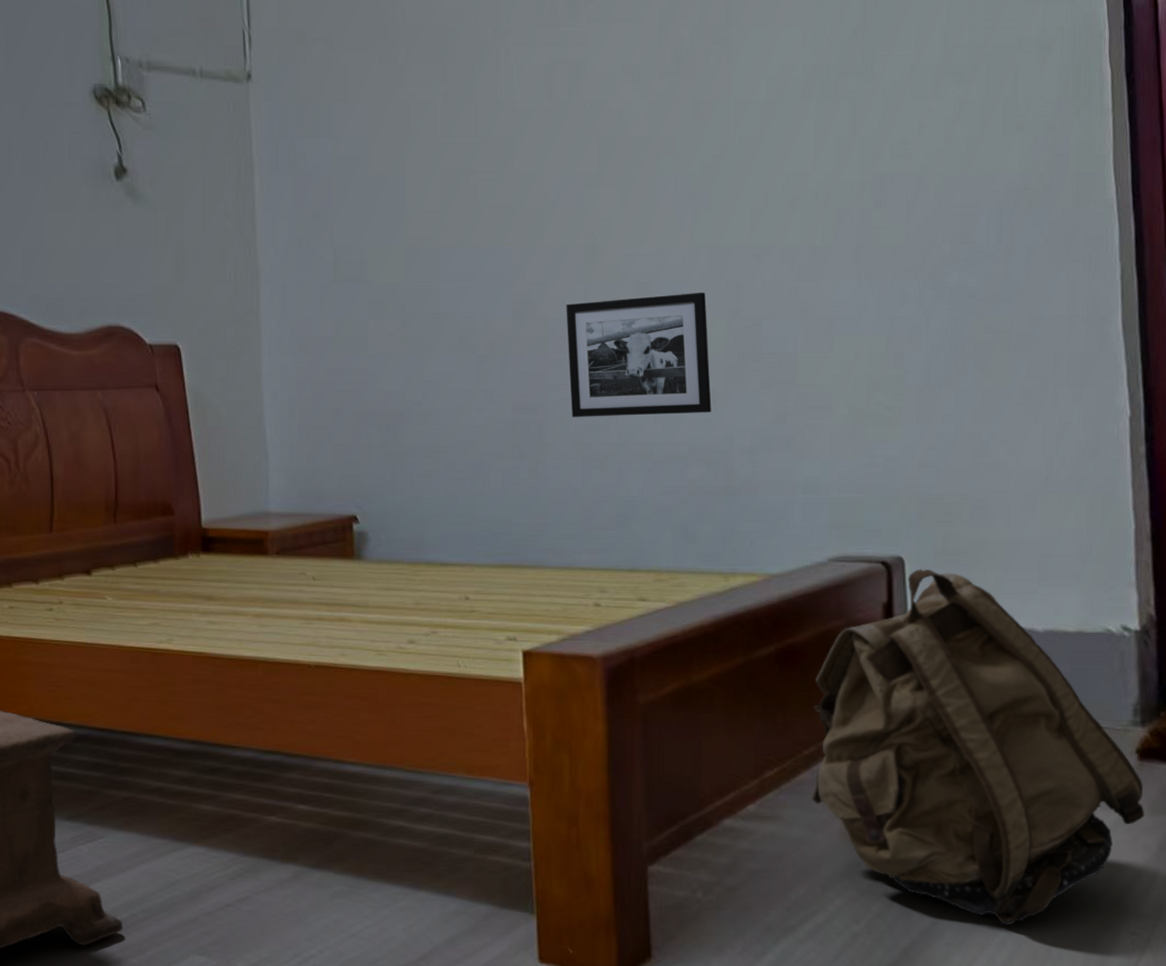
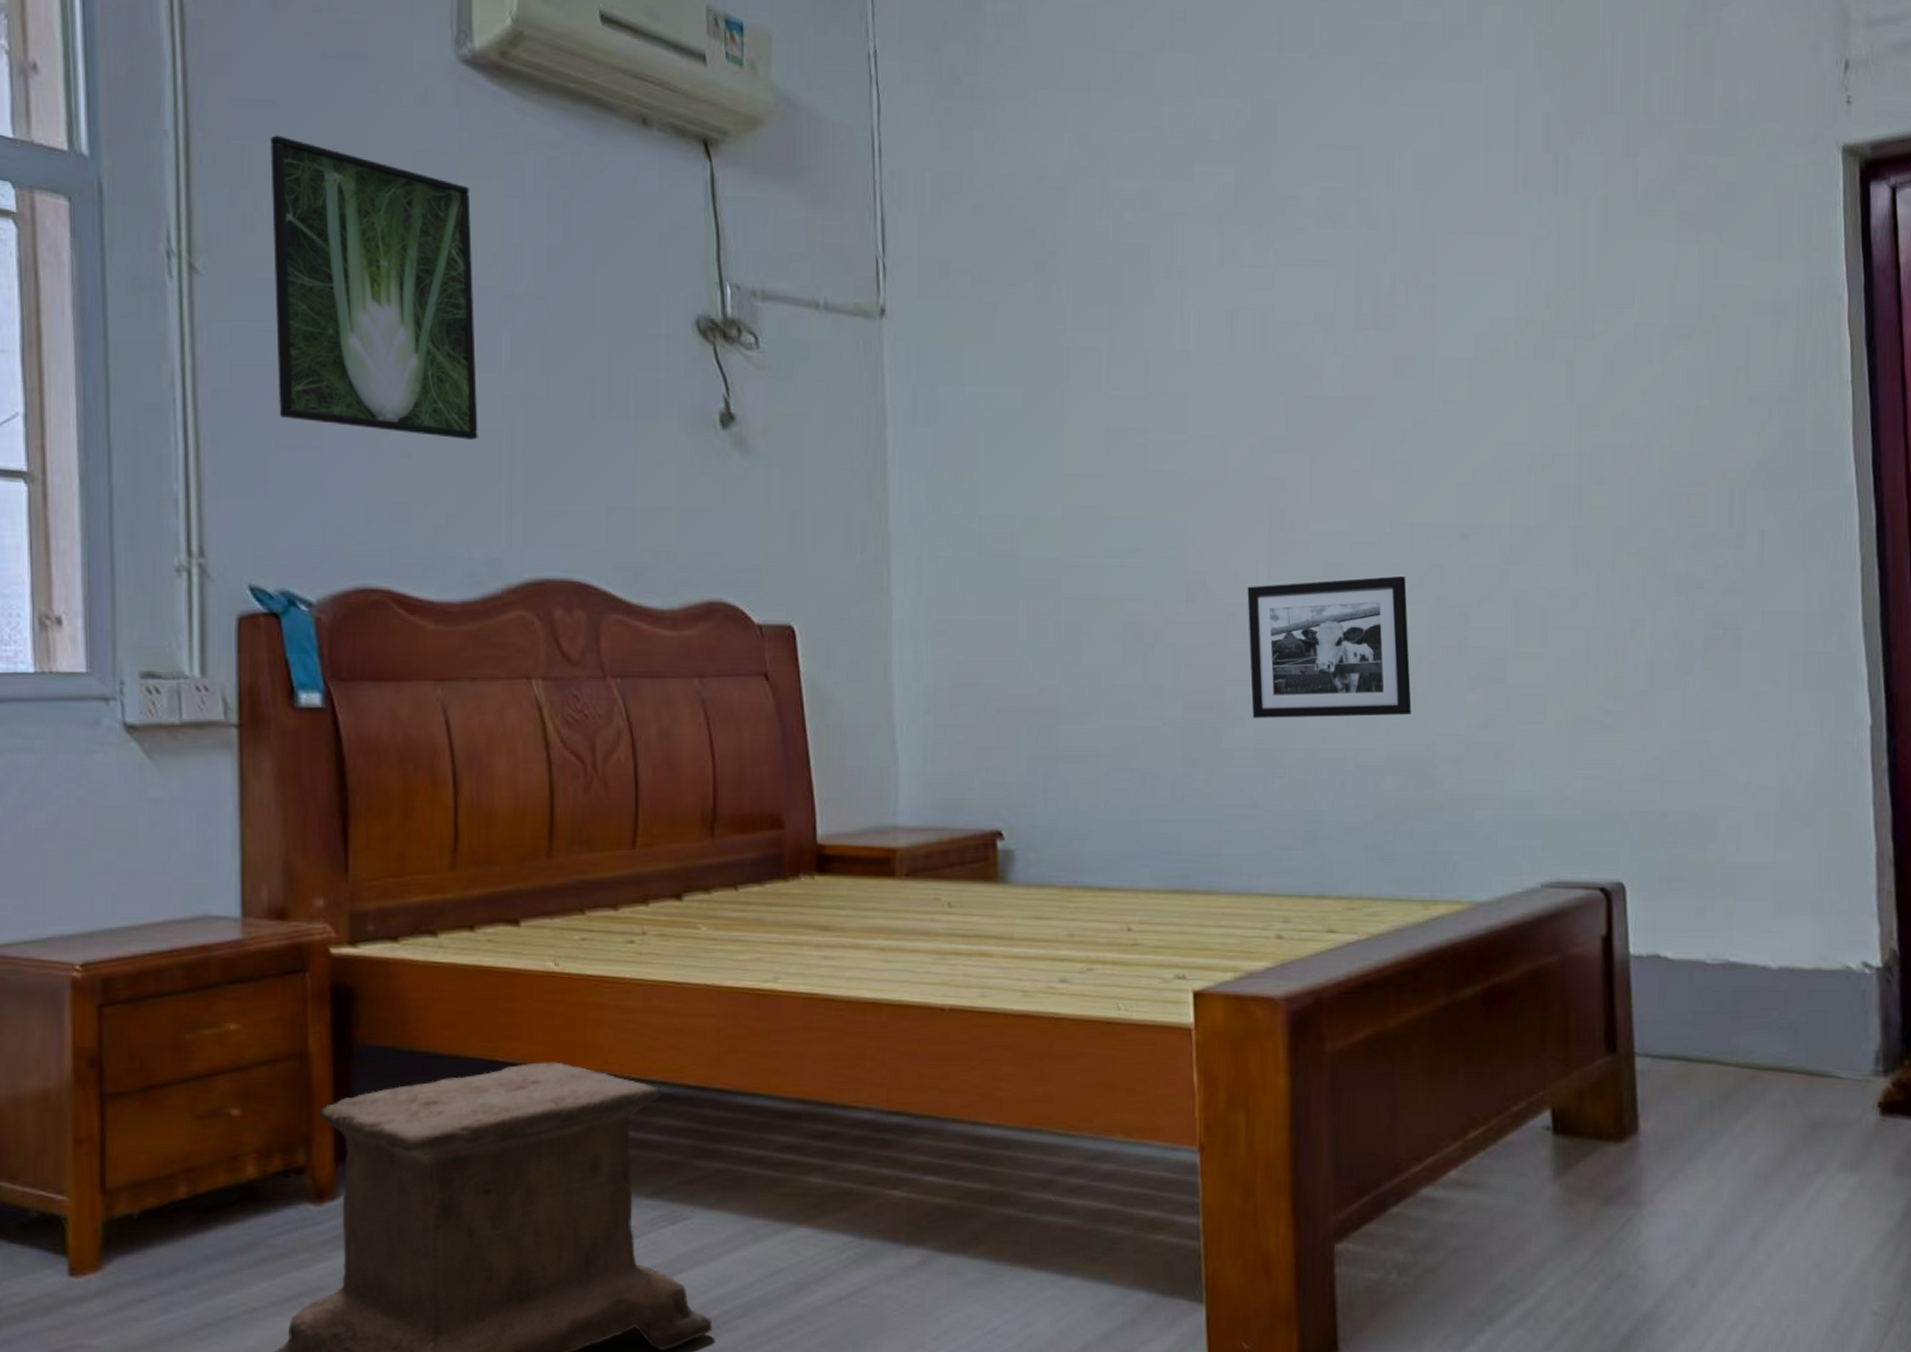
backpack: present [811,569,1145,926] -> none [1520,896,1888,1307]

